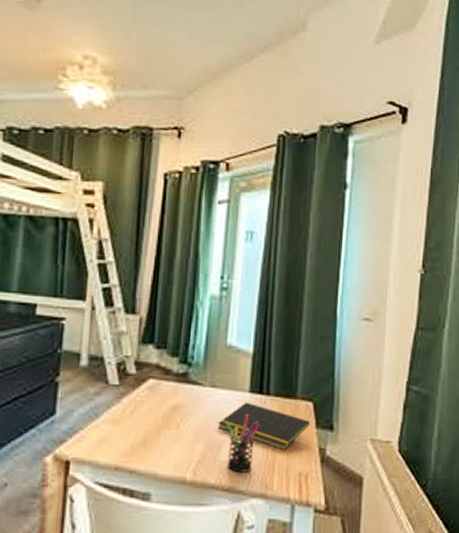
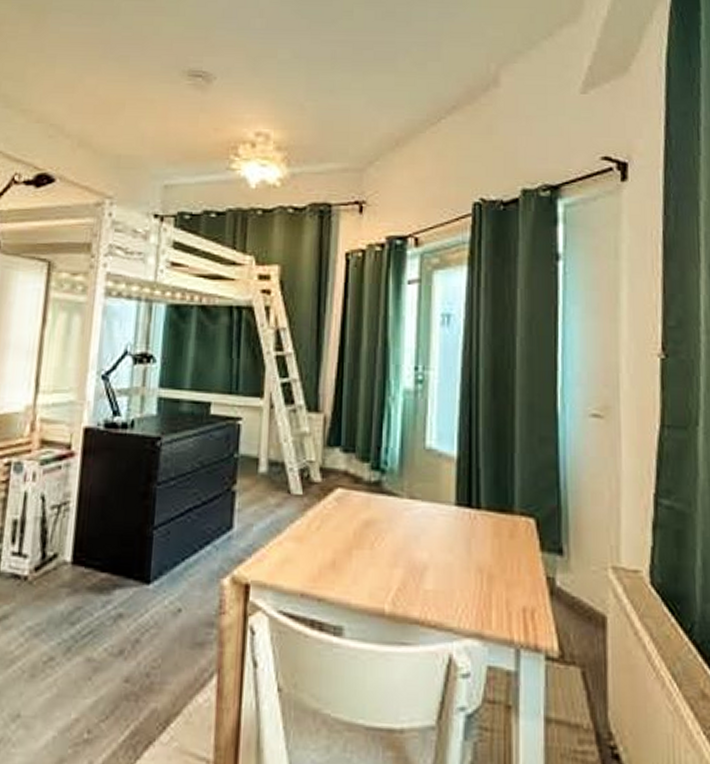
notepad: present [218,402,309,450] -> none [419,517,532,578]
pen holder: present [225,415,259,473] -> none [428,533,469,605]

